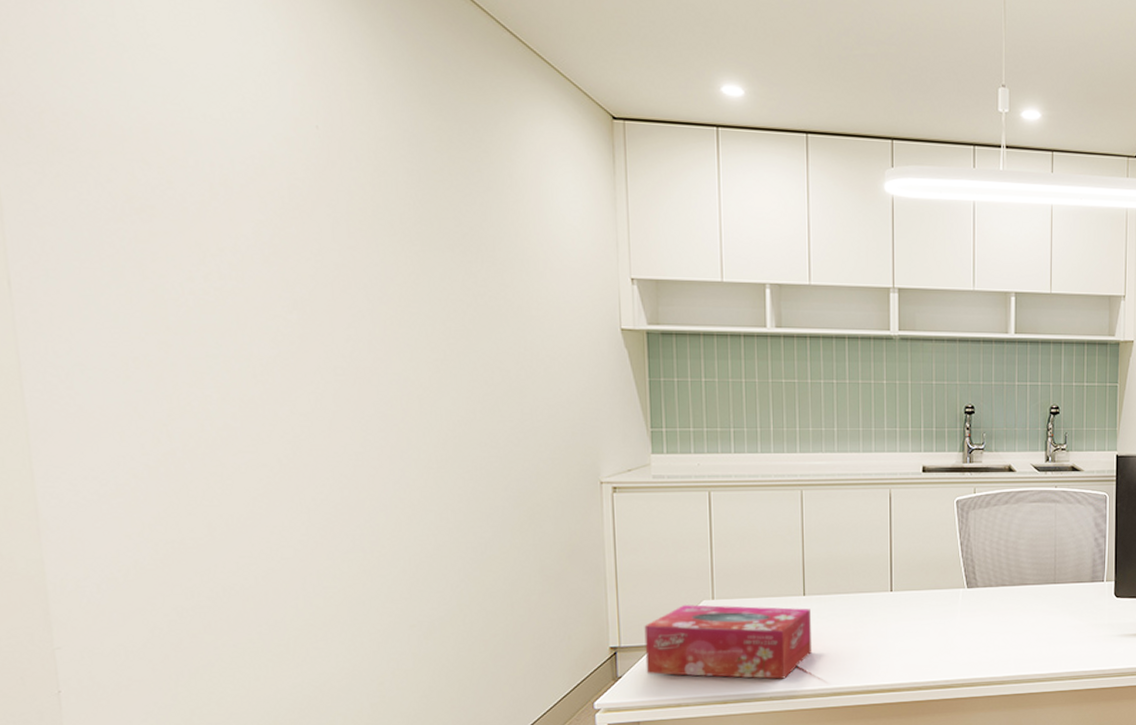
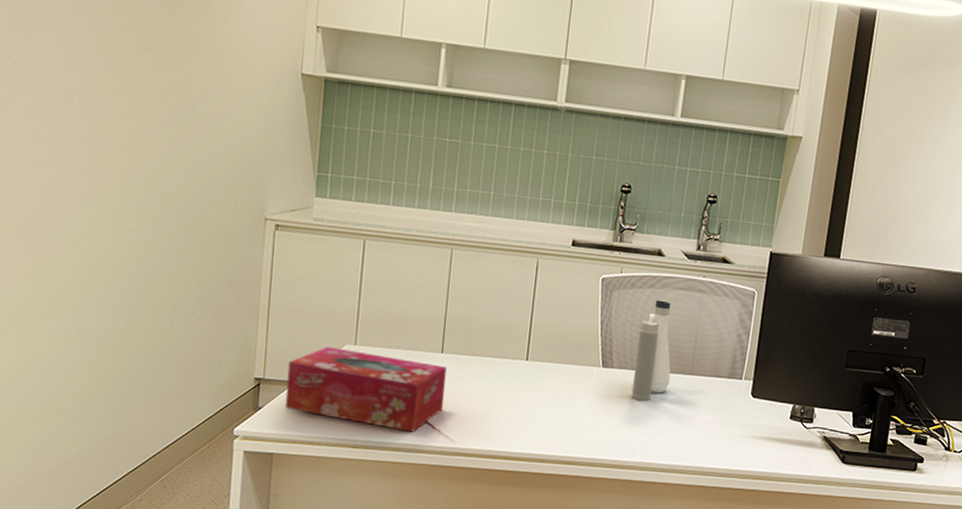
water bottle: none [999,515,1035,617] -> present [632,300,671,402]

